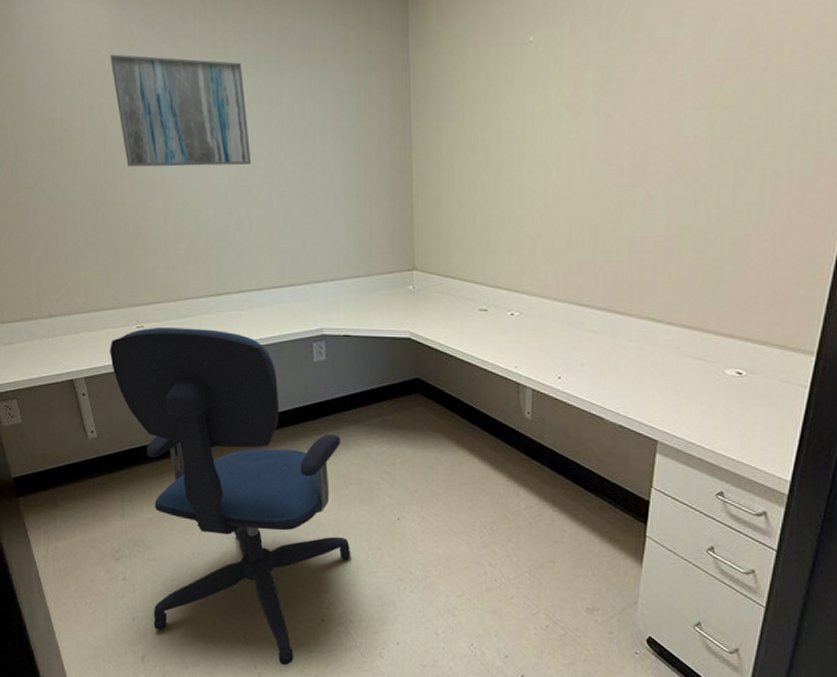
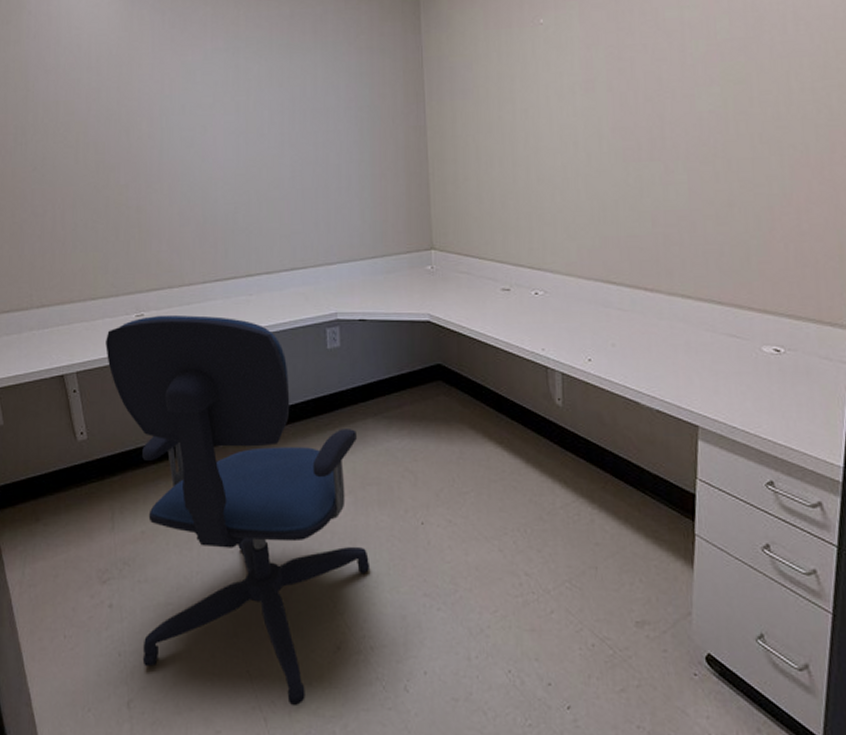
wall art: present [110,54,251,167] -> none [119,39,262,149]

